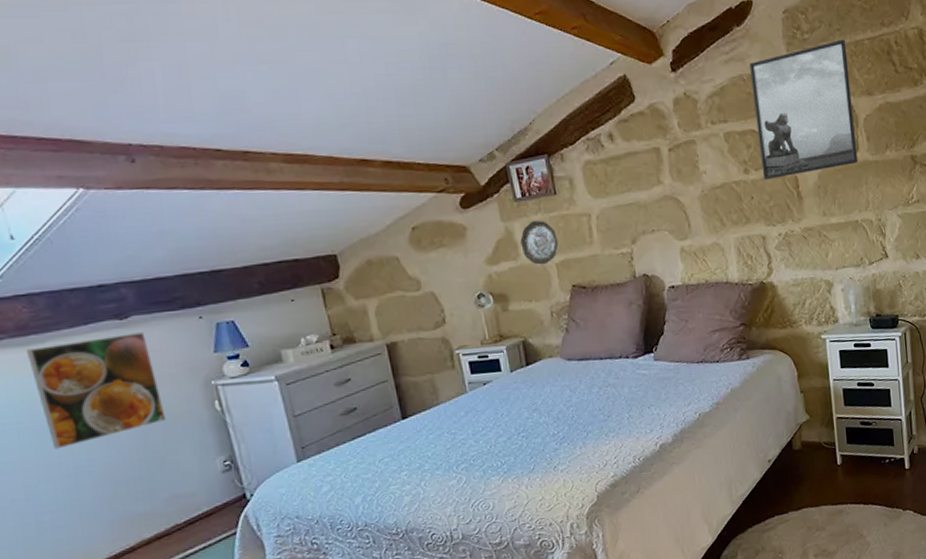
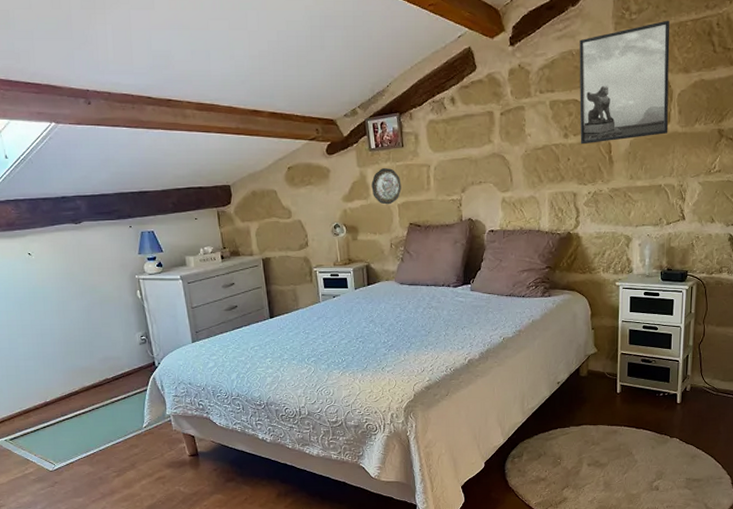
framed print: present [27,332,166,449] -> none [13,235,103,315]

